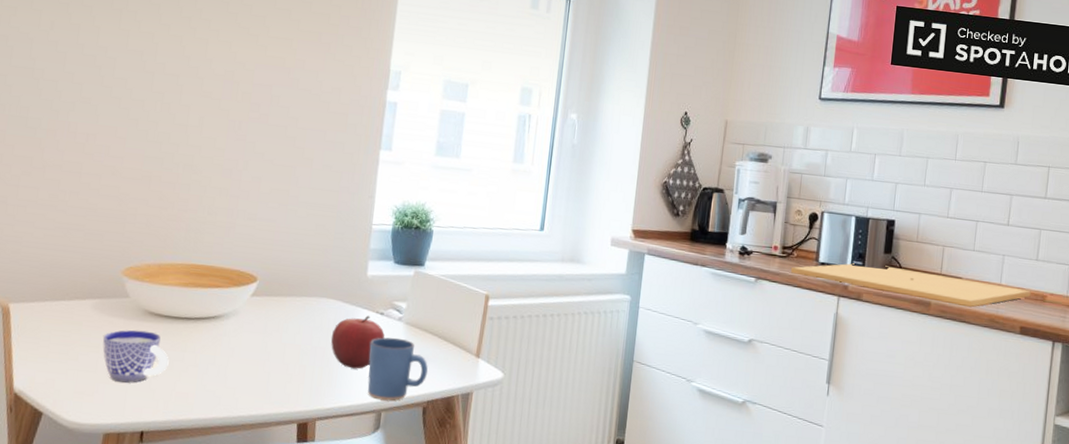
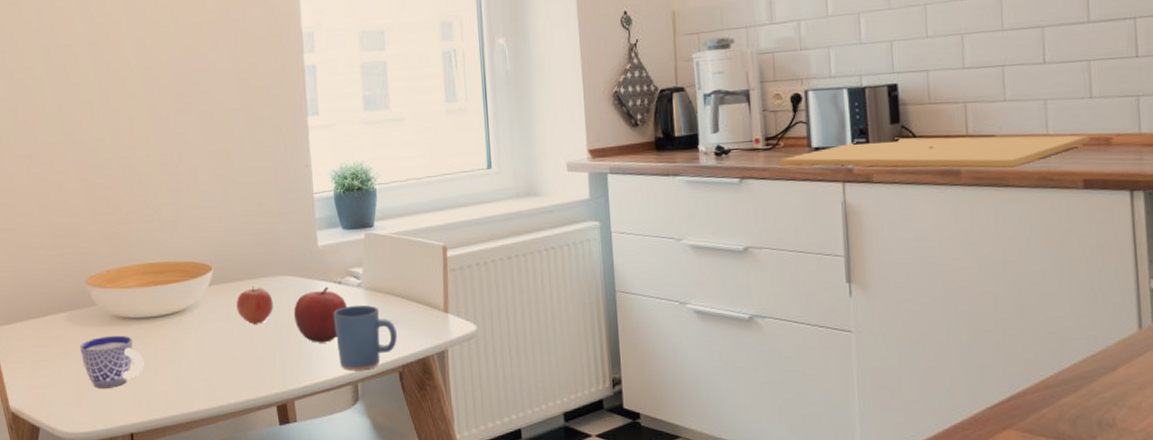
apple: none [275,303,313,342] -> present [236,286,273,325]

